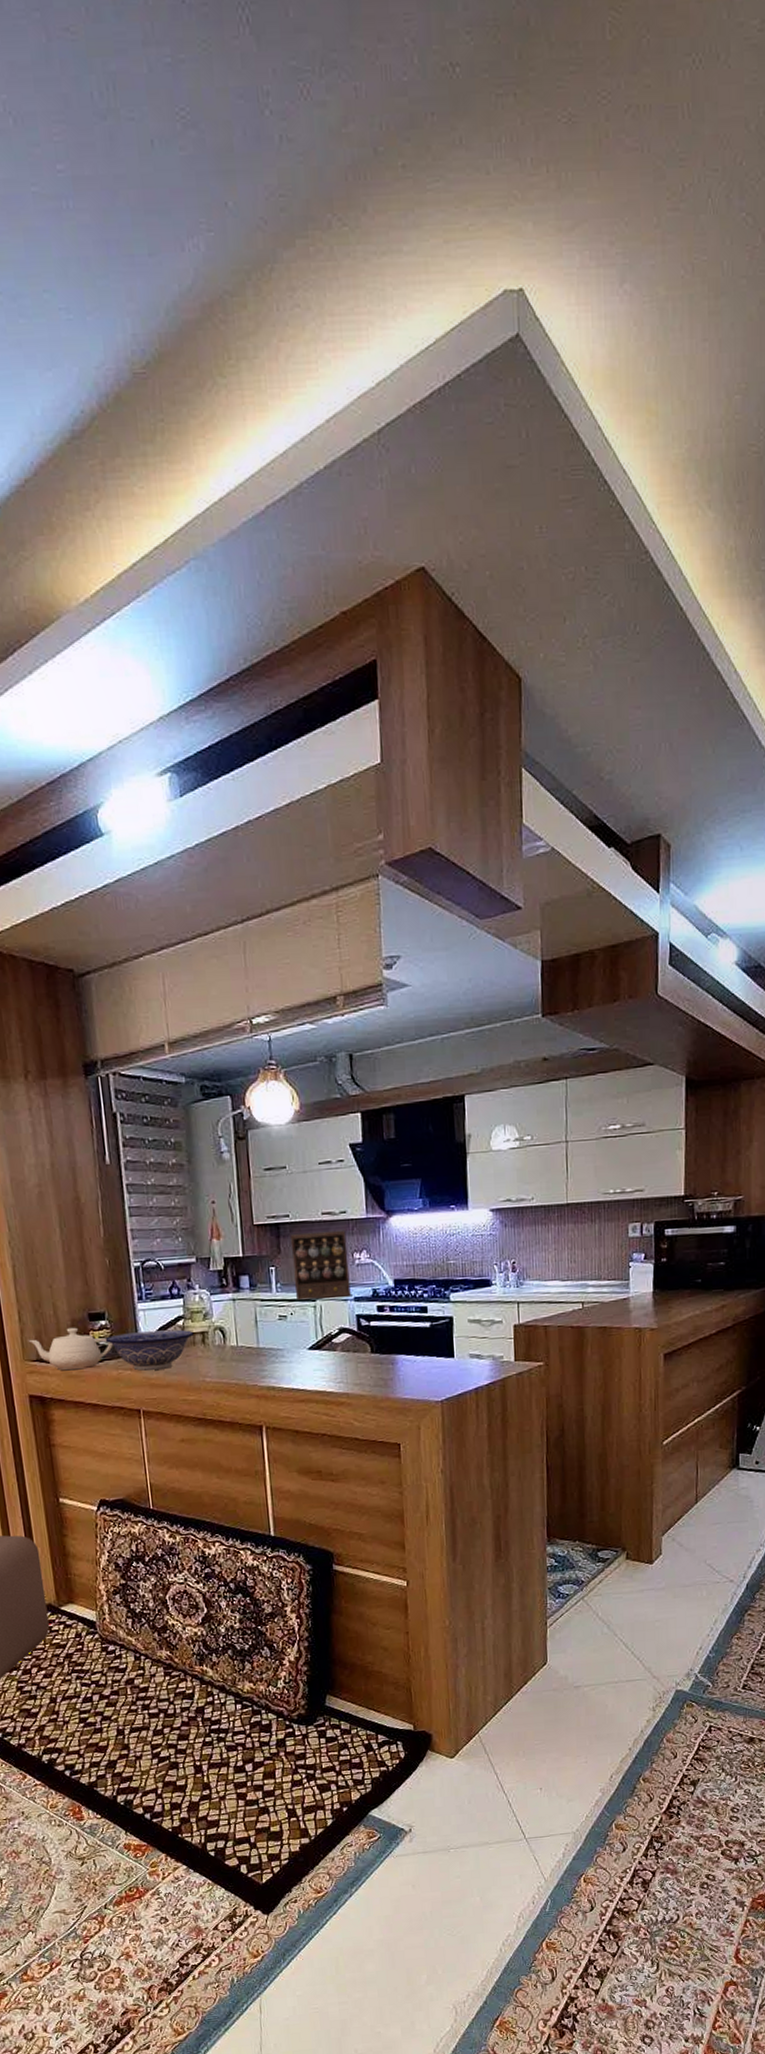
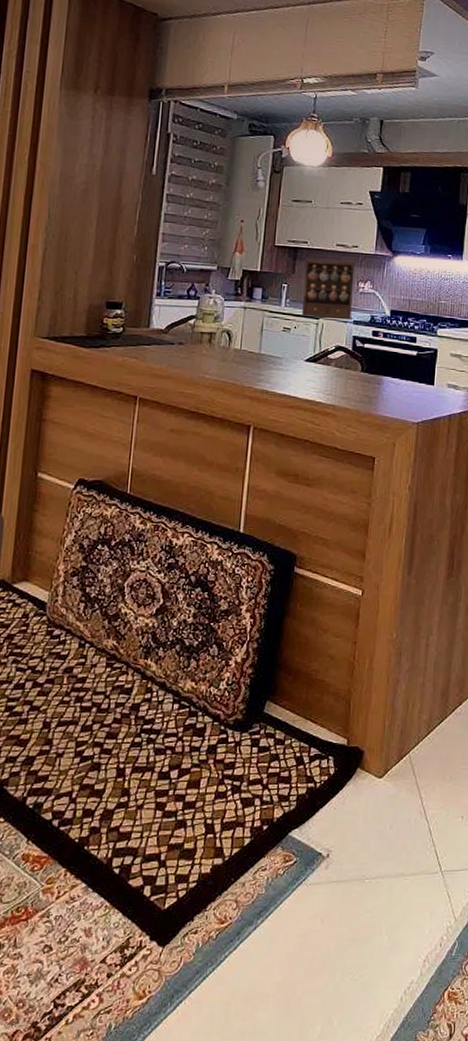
teapot: present [28,1327,113,1371] -> none [42,312,124,352]
decorative bowl: present [105,1329,194,1372] -> none [117,324,202,363]

